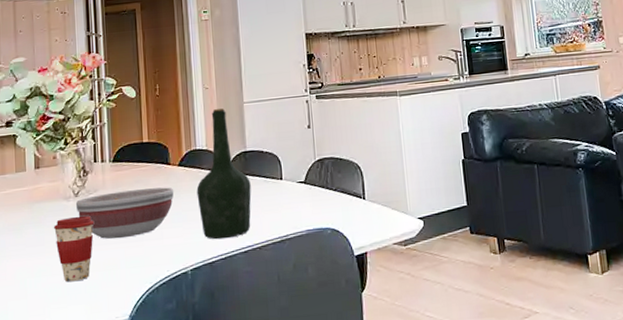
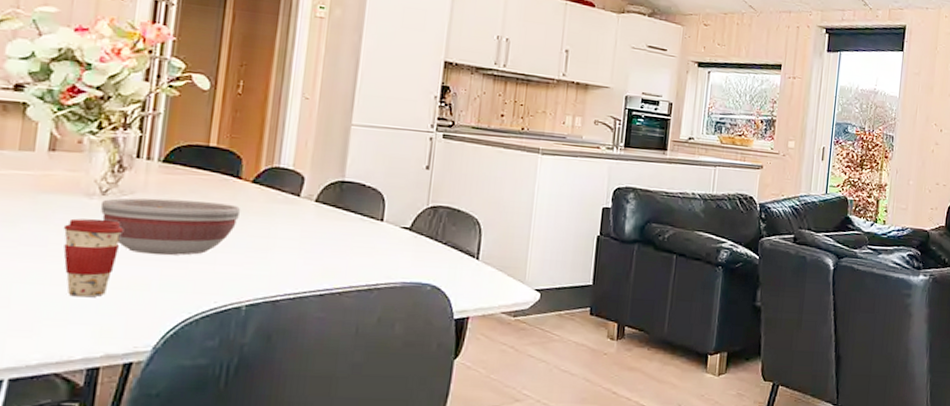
bottle: present [196,108,252,240] -> none [269,125,343,277]

